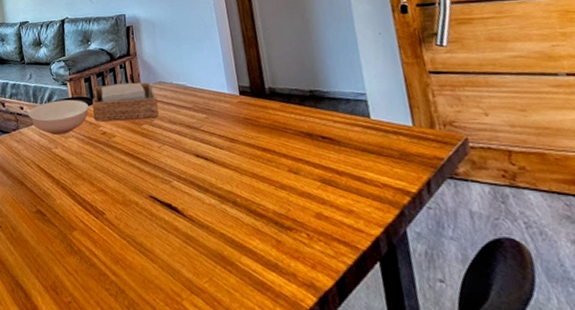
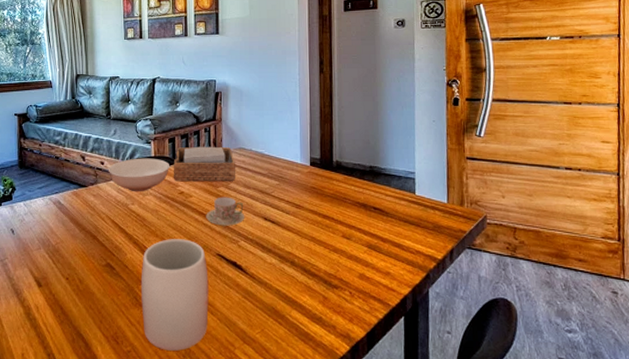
mug: none [72,181,150,302] -> present [140,239,209,351]
teacup: none [132,134,175,166] -> present [206,197,245,226]

